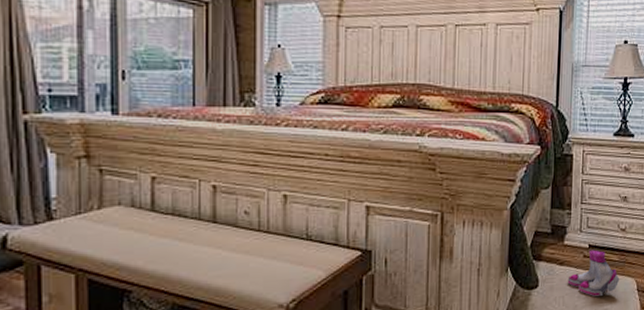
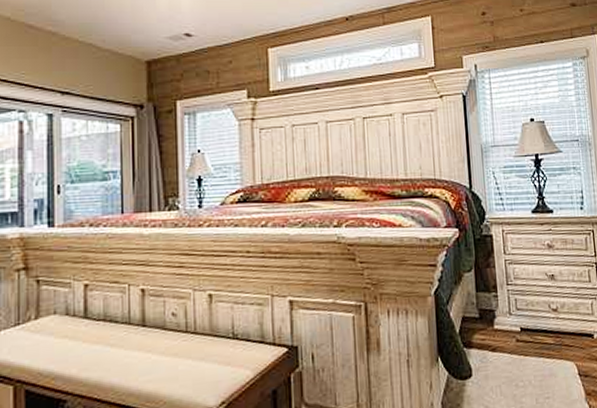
boots: present [567,250,620,296] -> none [502,333,559,384]

